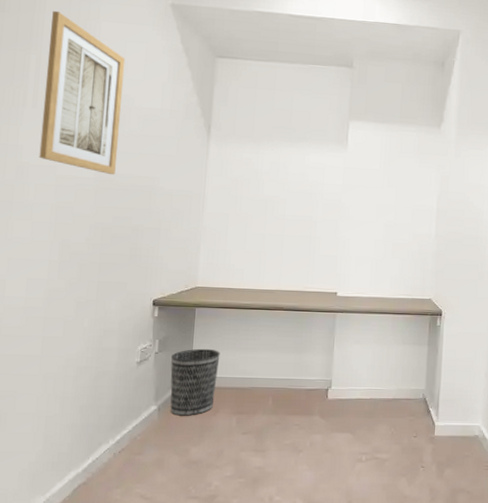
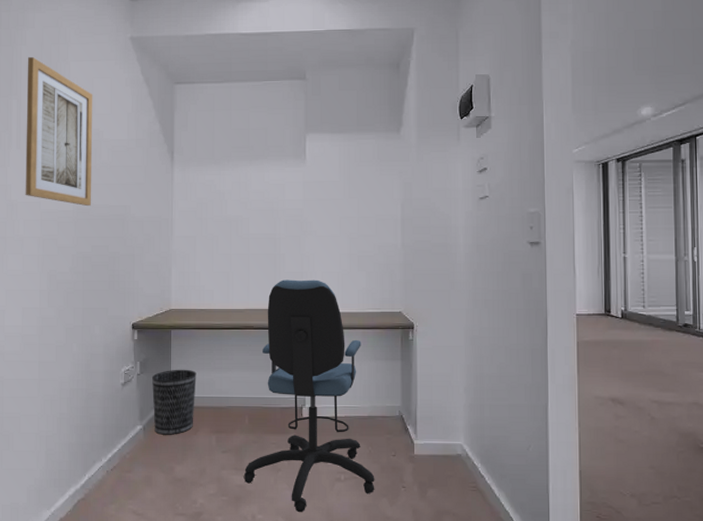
office chair: none [263,262,396,494] -> present [243,279,375,513]

